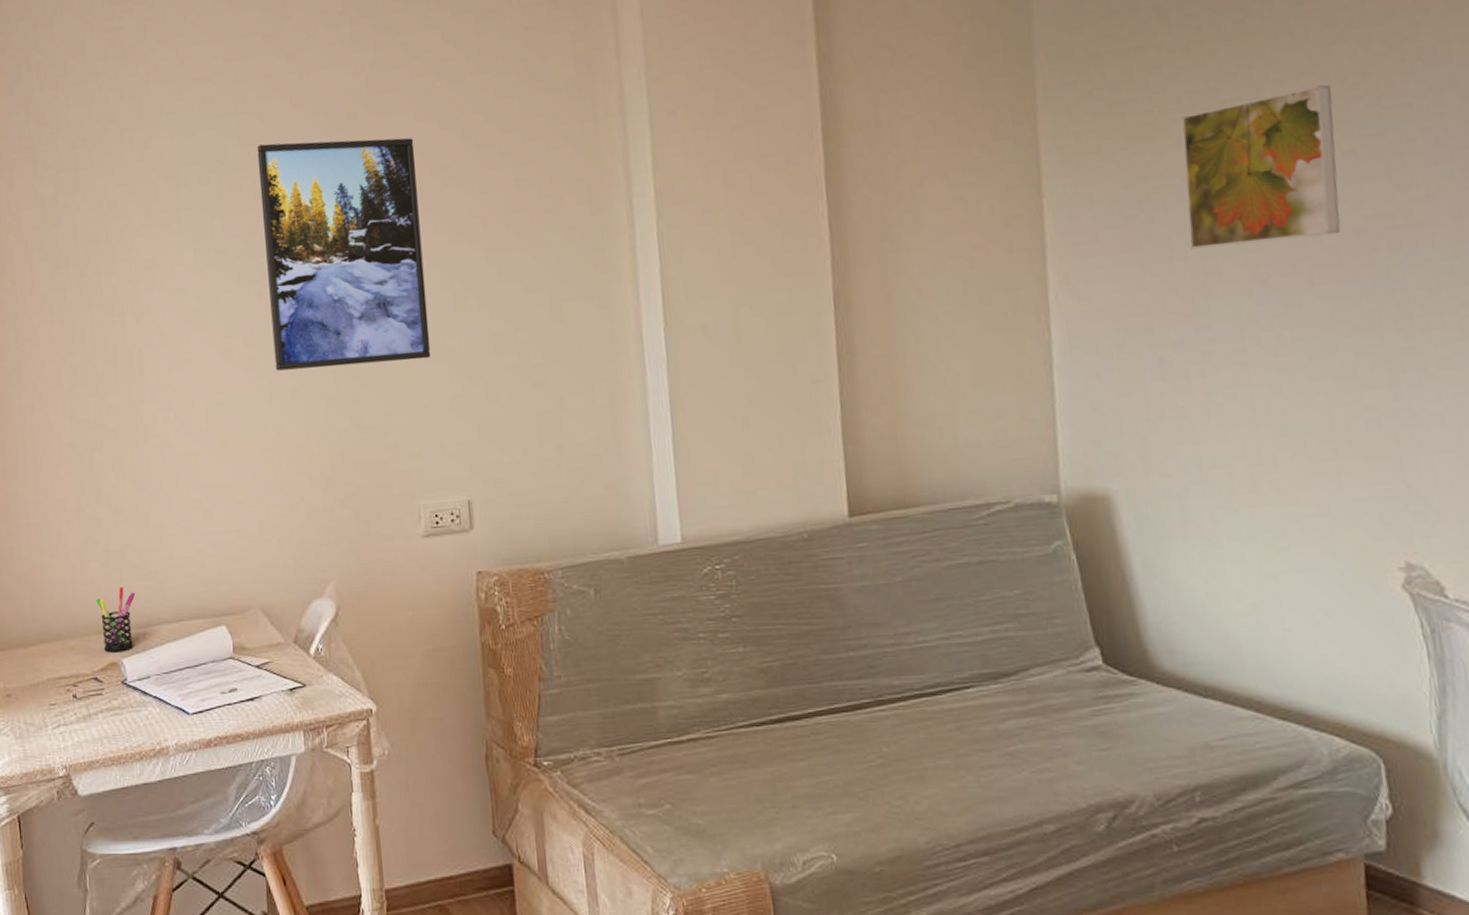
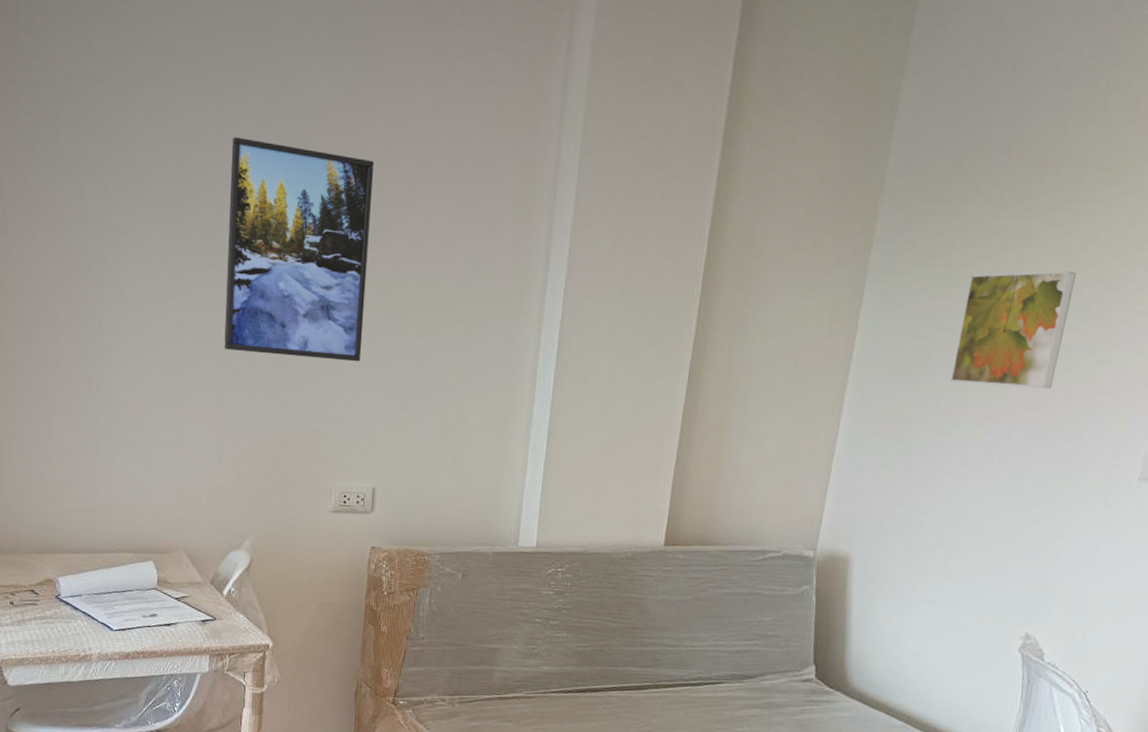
pen holder: present [96,587,135,652] -> none [39,516,75,571]

